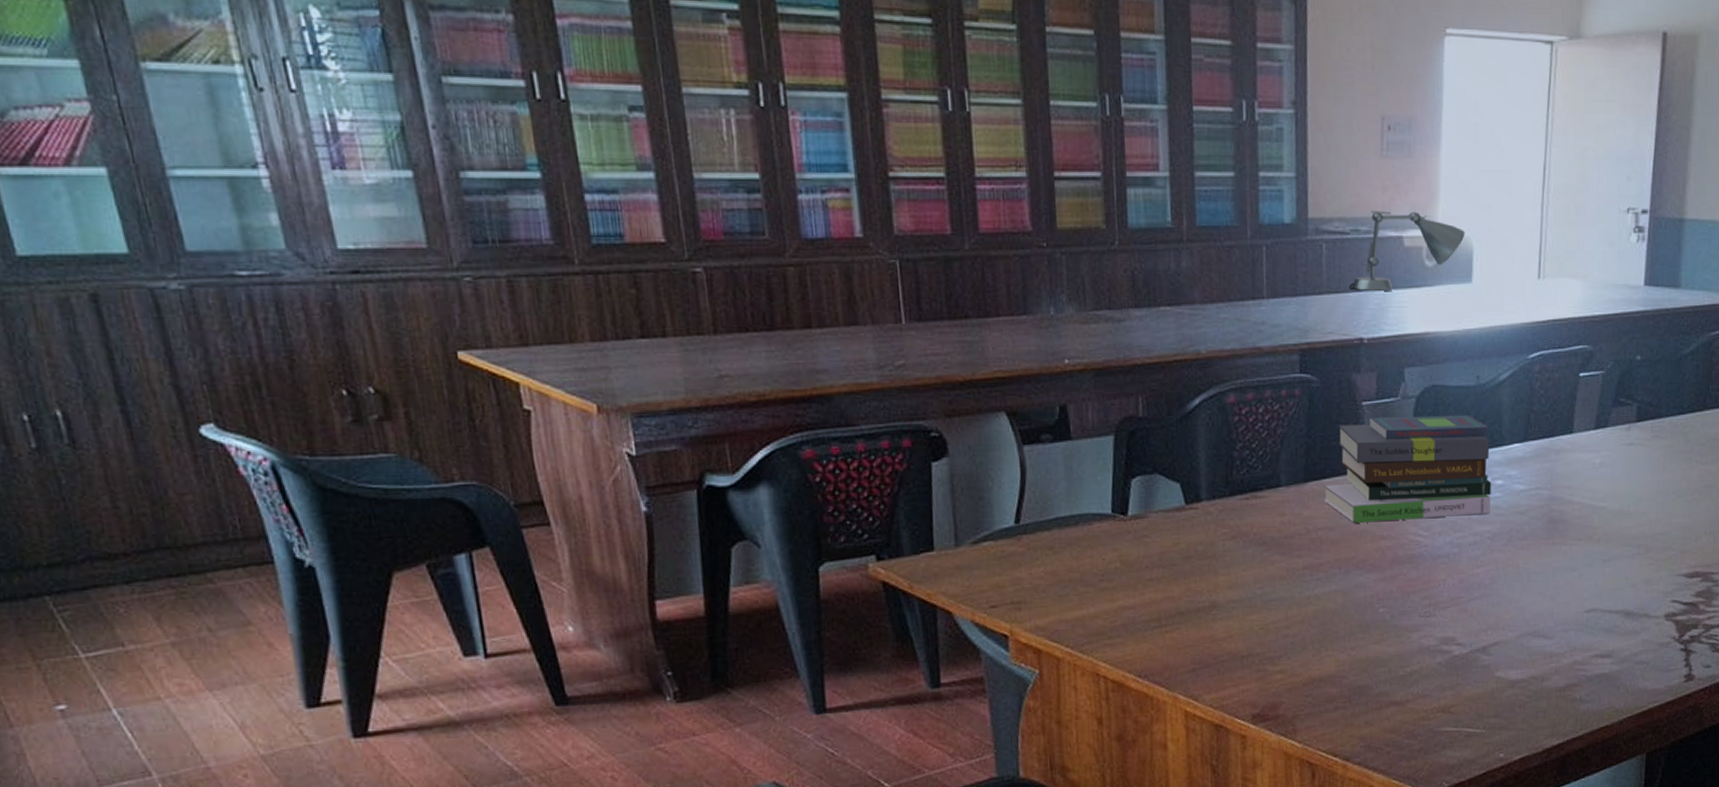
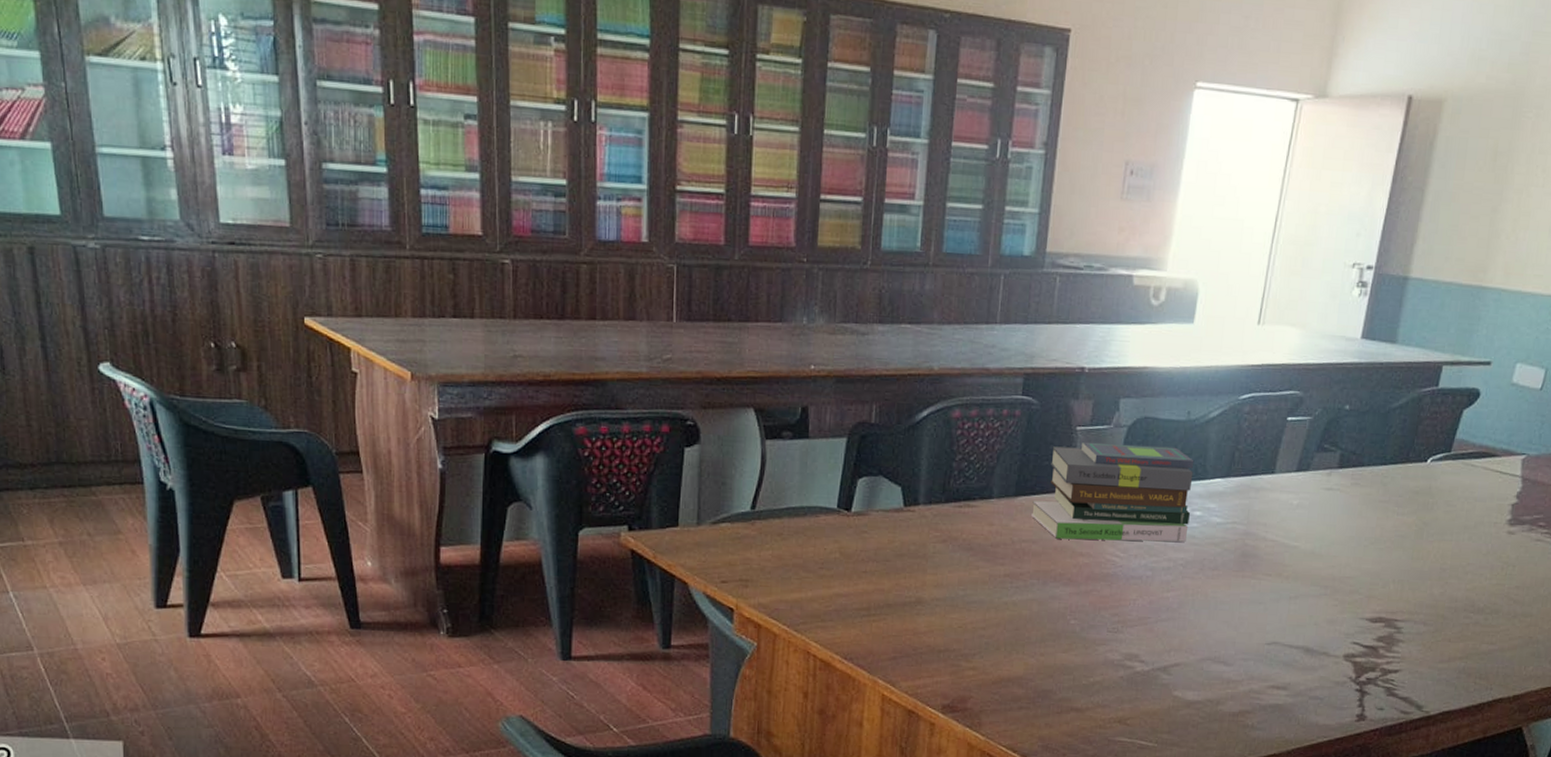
desk lamp: present [1349,210,1465,292] -> none [1077,249,1193,326]

